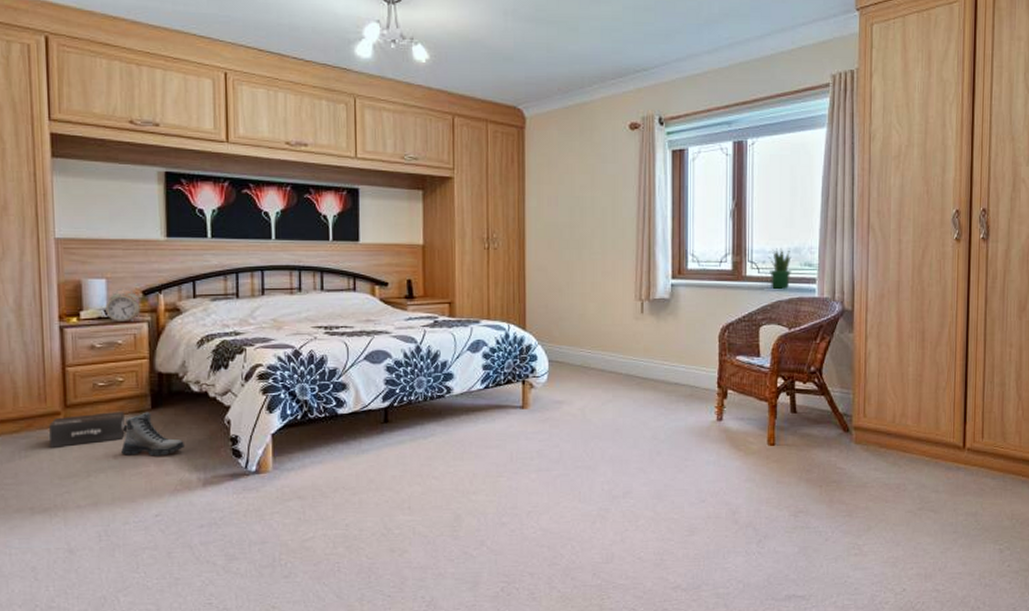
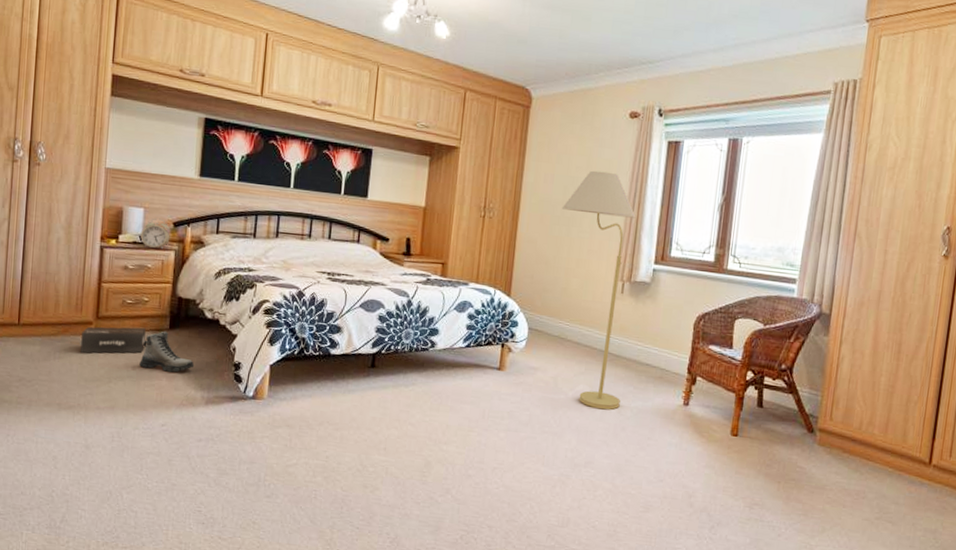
floor lamp: none [569,188,652,436] -> present [561,170,636,410]
planter: present [767,248,791,290] -> none [750,245,774,287]

